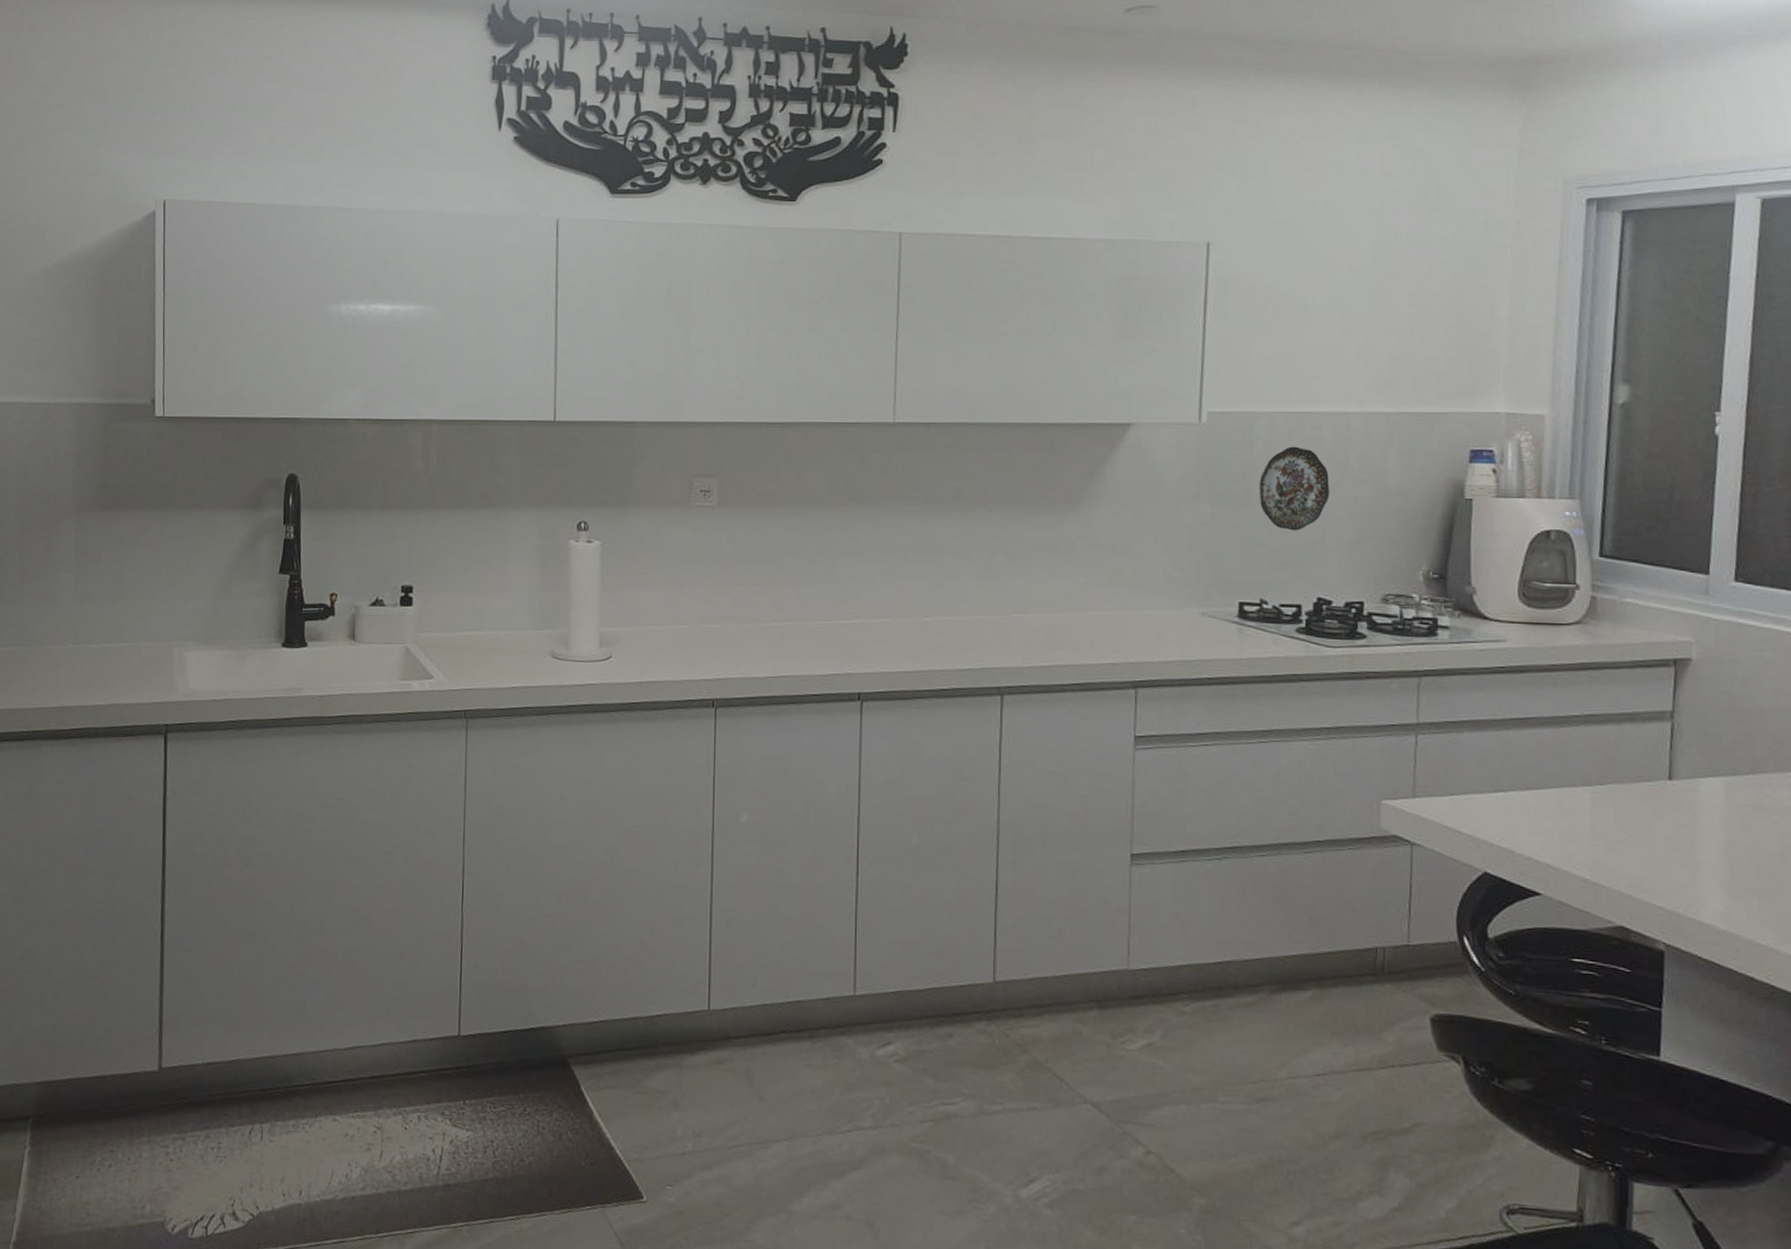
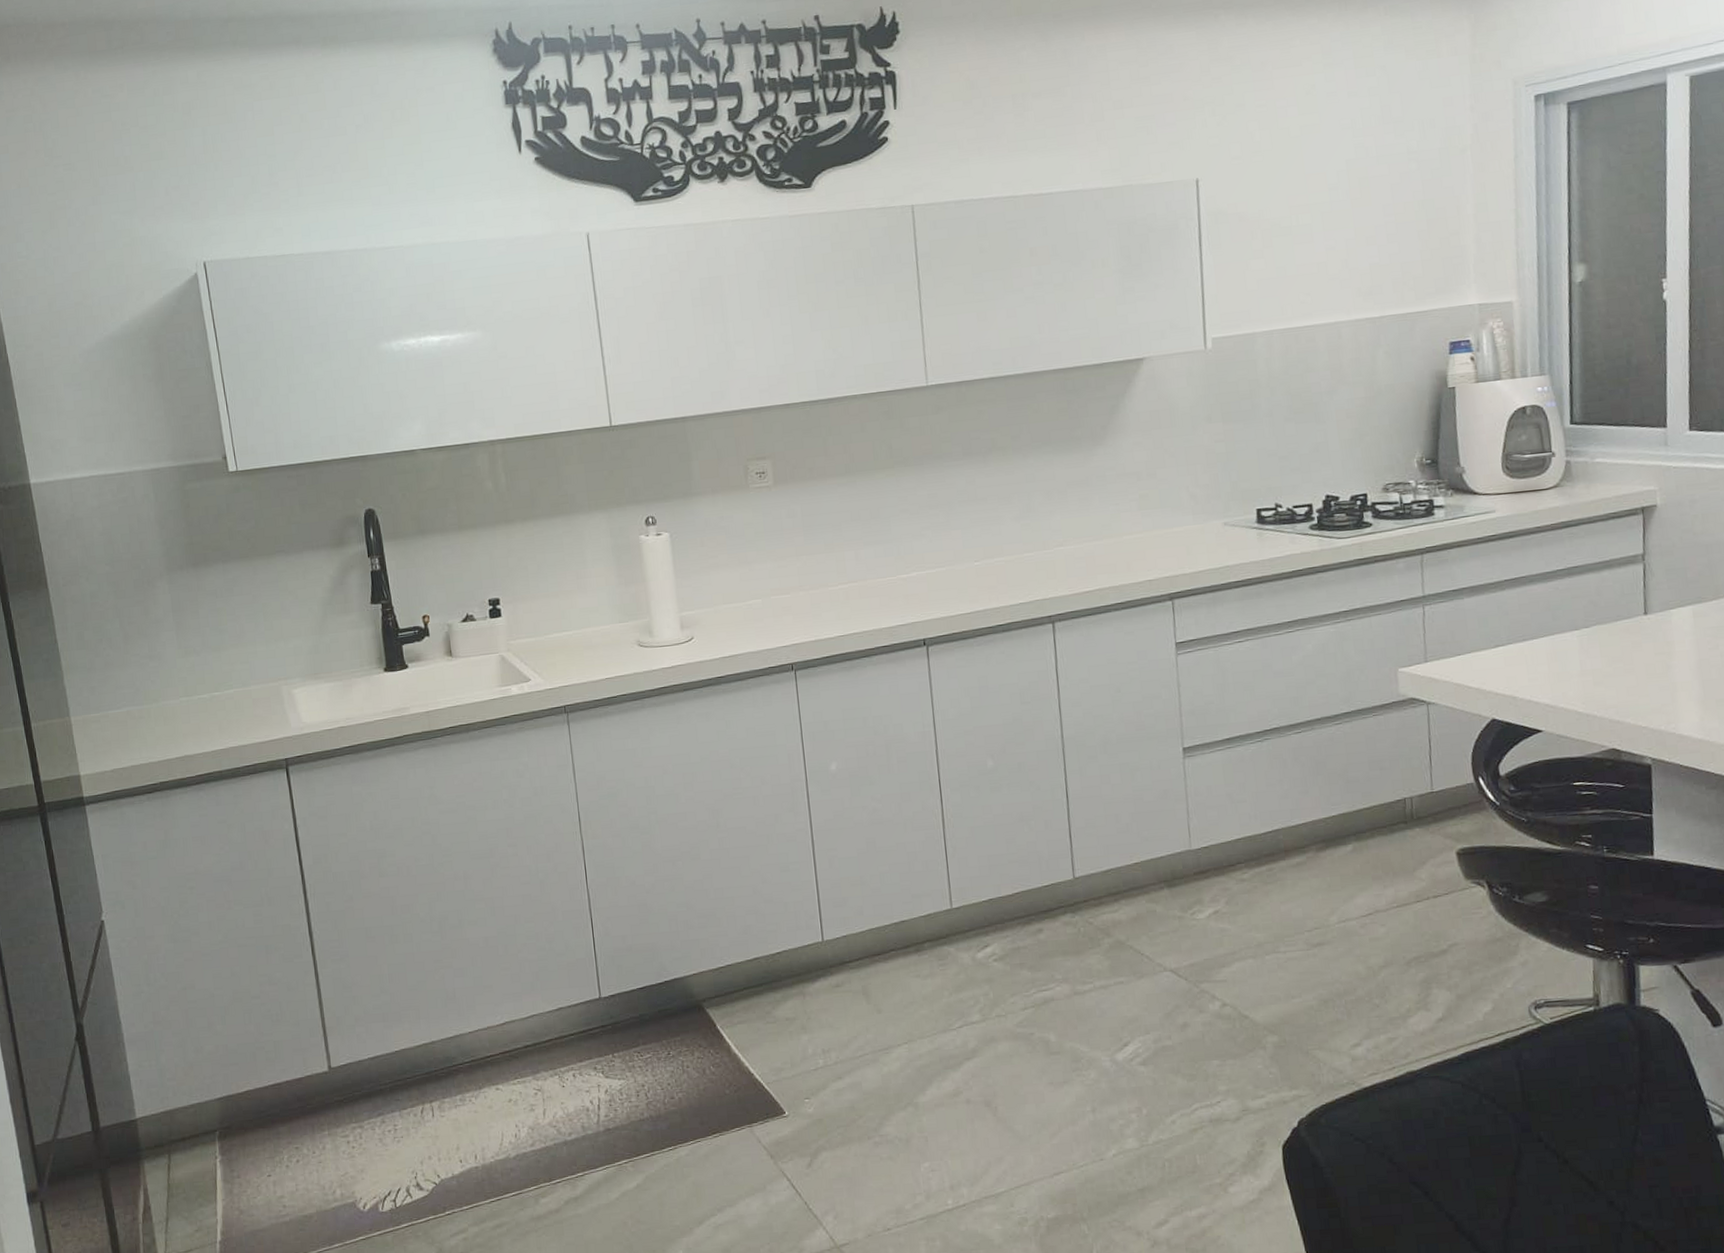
decorative plate: present [1259,446,1330,531] -> none [1264,359,1329,438]

